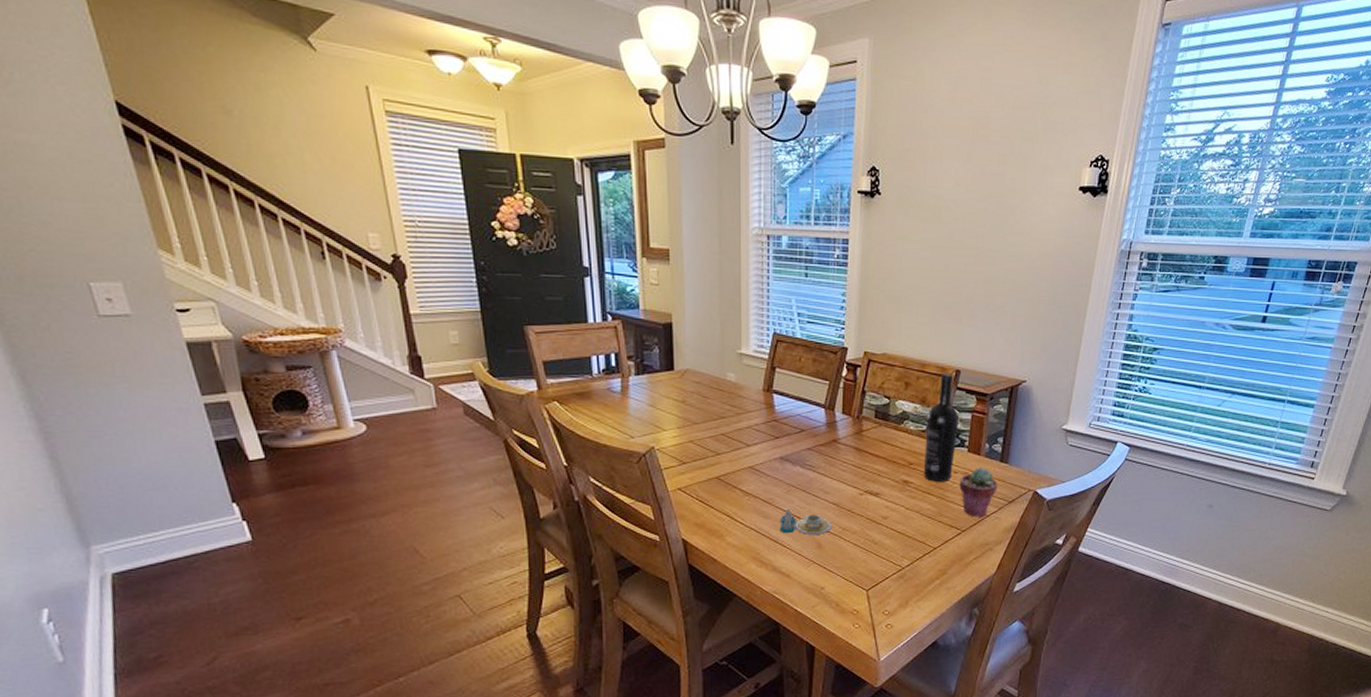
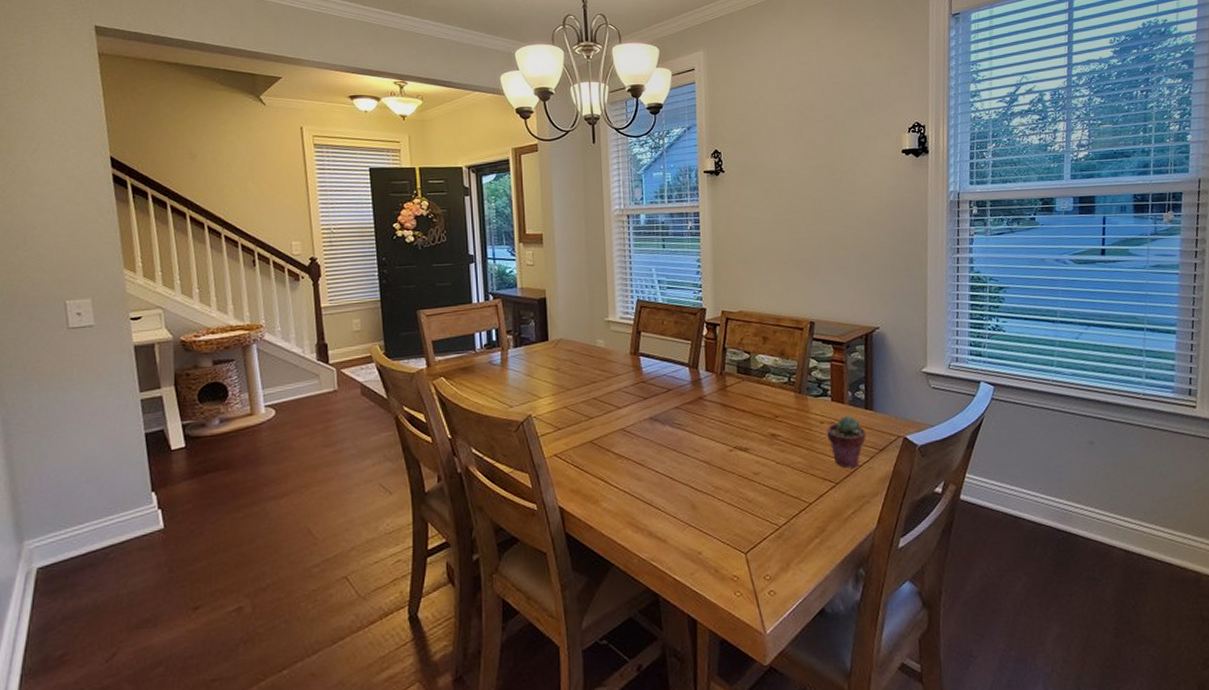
salt and pepper shaker set: present [779,509,832,535] -> none [652,469,704,496]
wine bottle: present [923,374,960,482] -> none [787,326,820,434]

